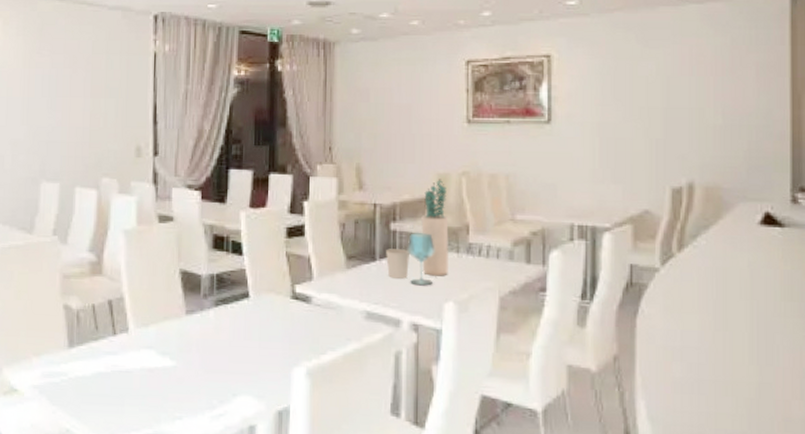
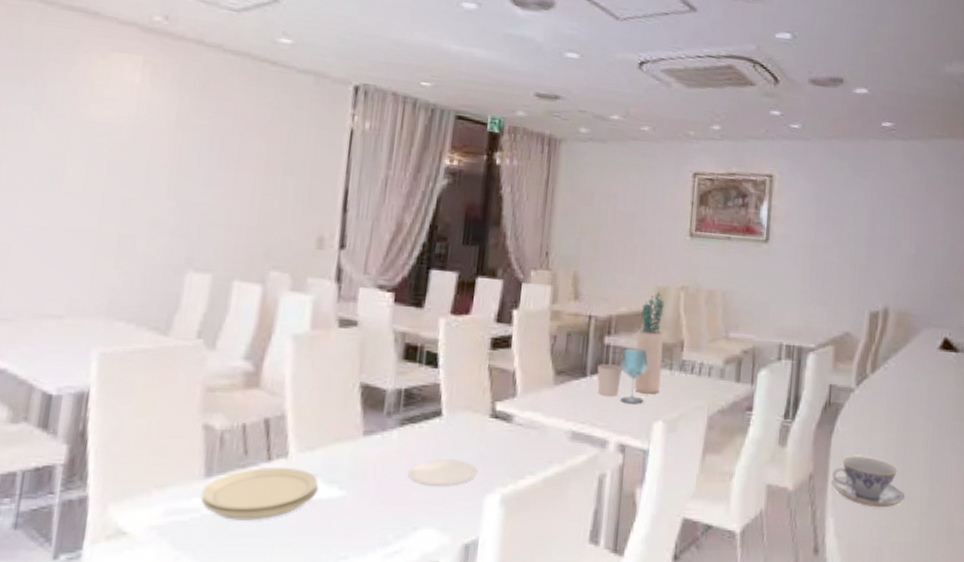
plate: none [67,340,155,384] -> present [200,467,319,521]
plate: none [225,336,284,359] -> present [408,459,478,486]
teacup: none [639,337,728,392] -> present [831,455,905,508]

